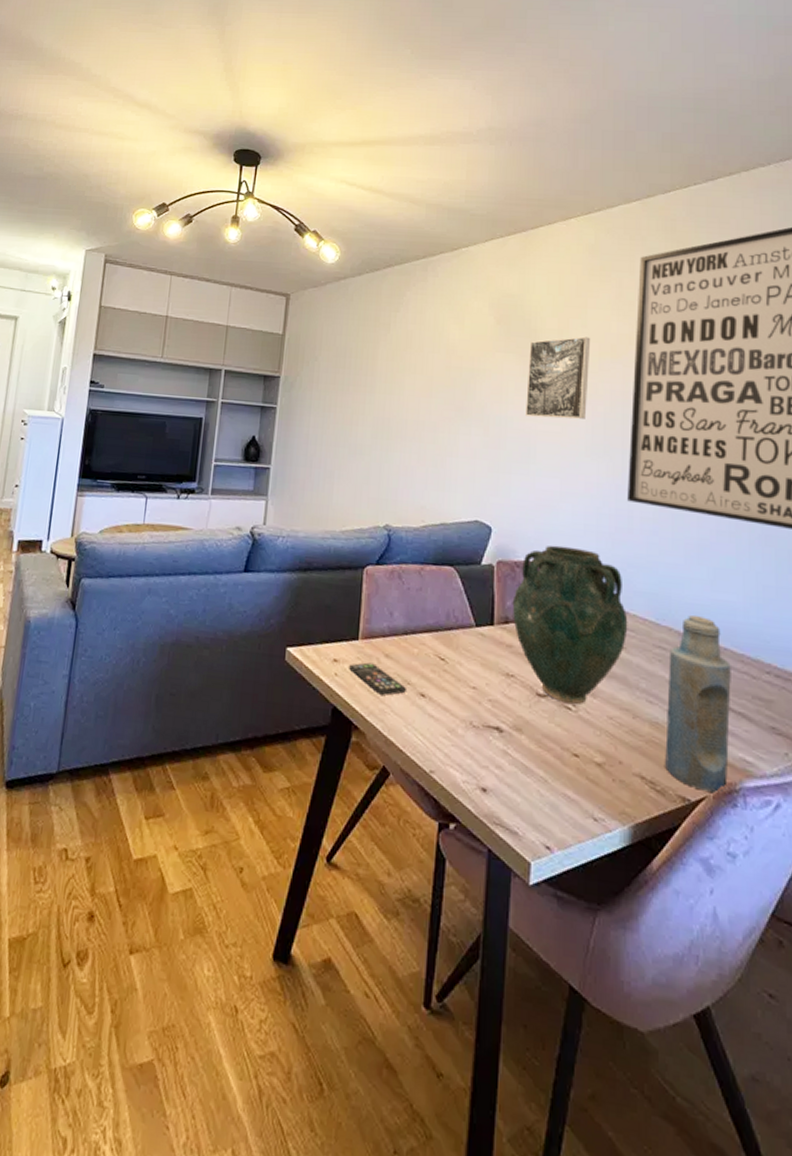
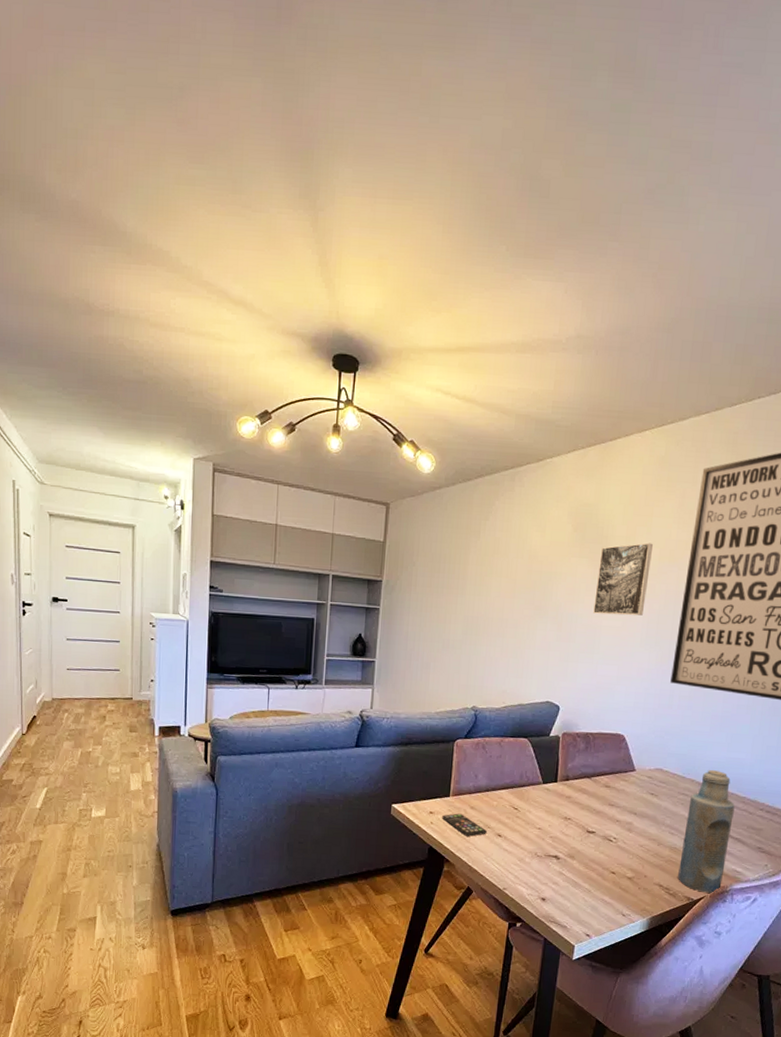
vase: present [512,545,628,705] -> none [572,719,662,838]

